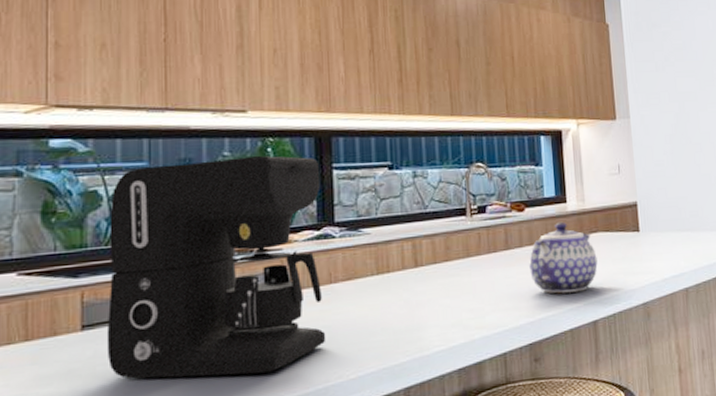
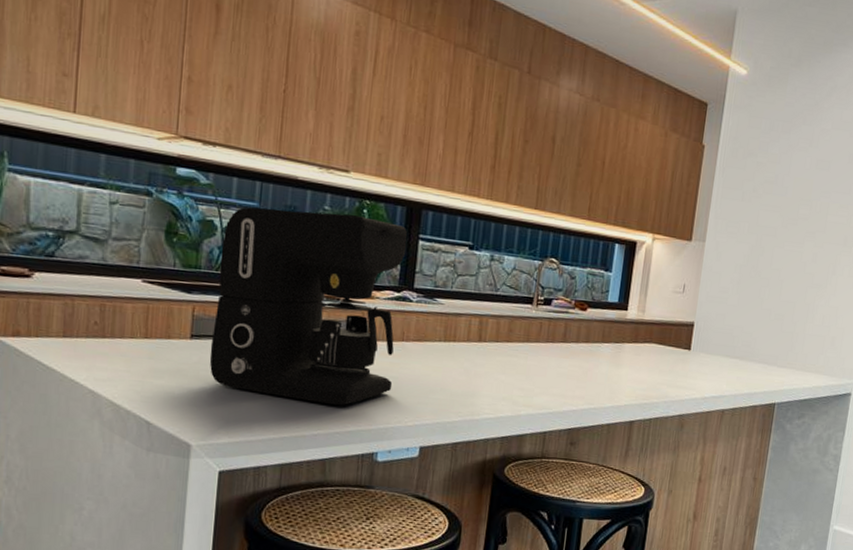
teapot: present [529,221,598,294] -> none [581,326,646,393]

